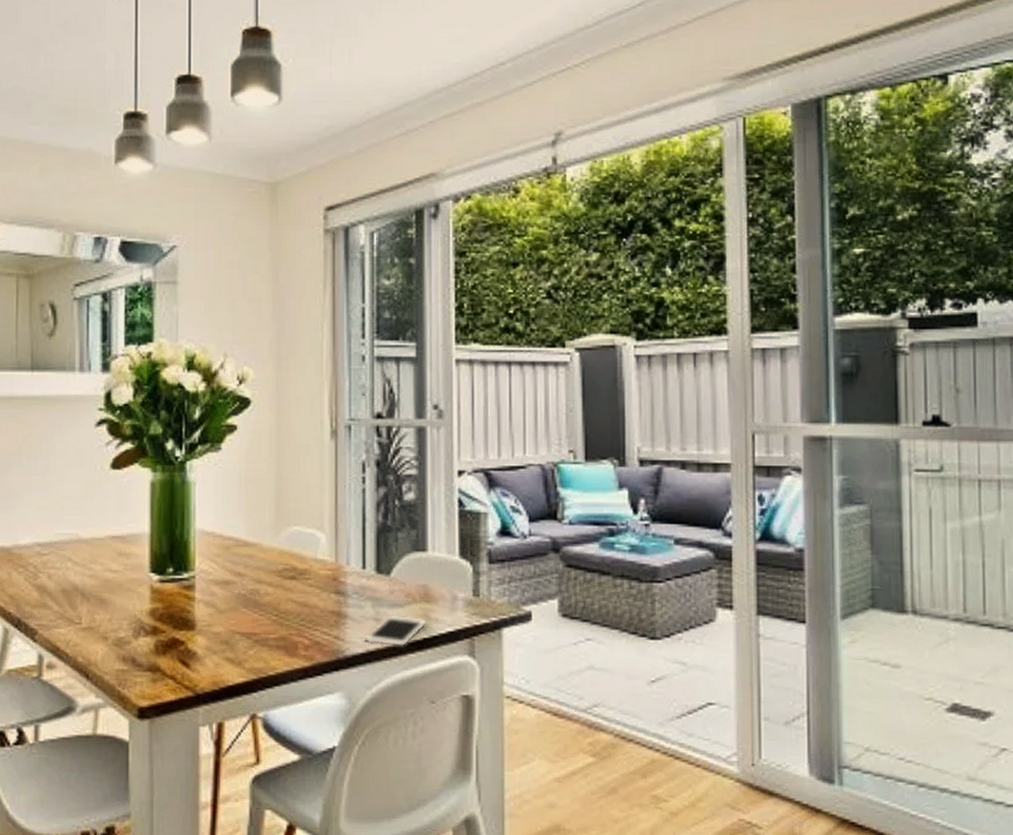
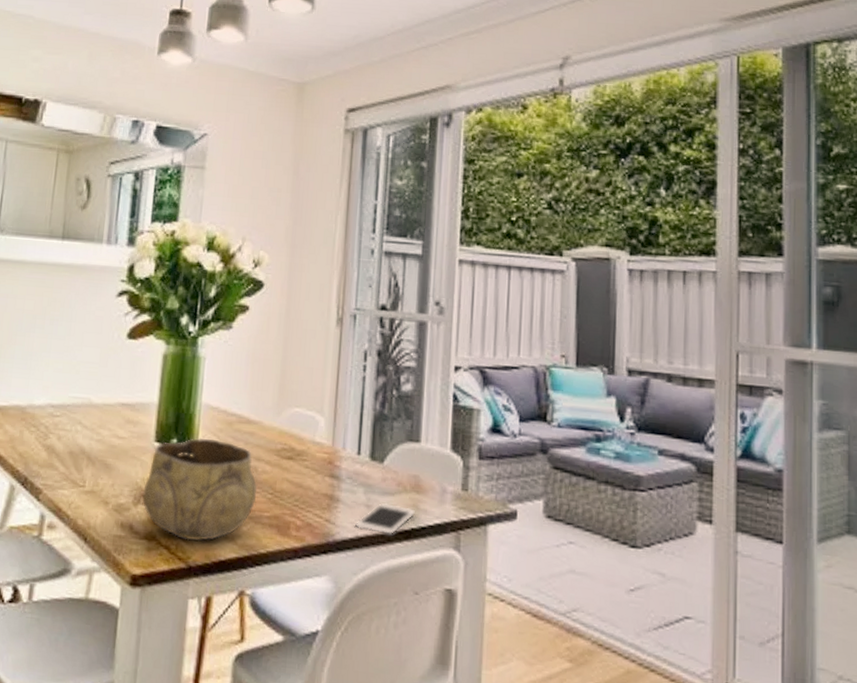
decorative bowl: none [142,566,261,669] -> present [142,438,257,542]

